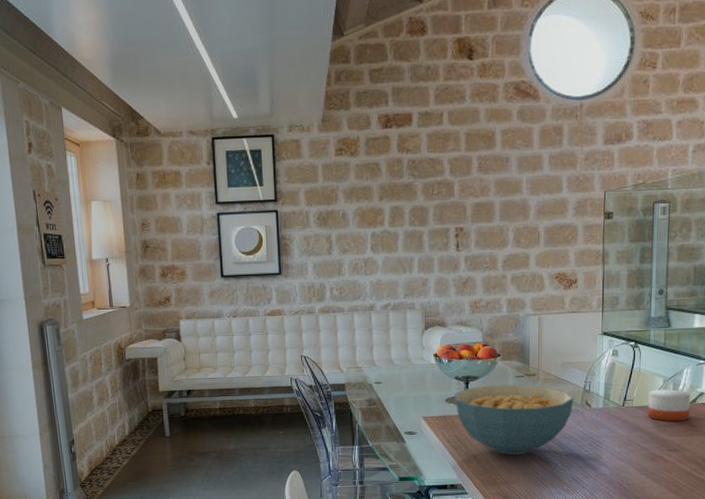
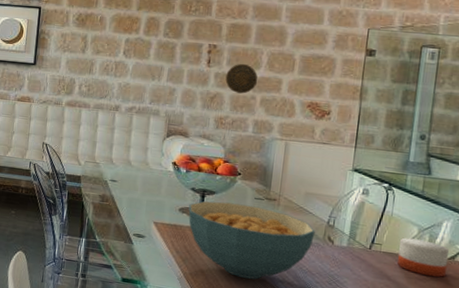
decorative plate: none [475,243,507,274] -> present [225,63,258,94]

